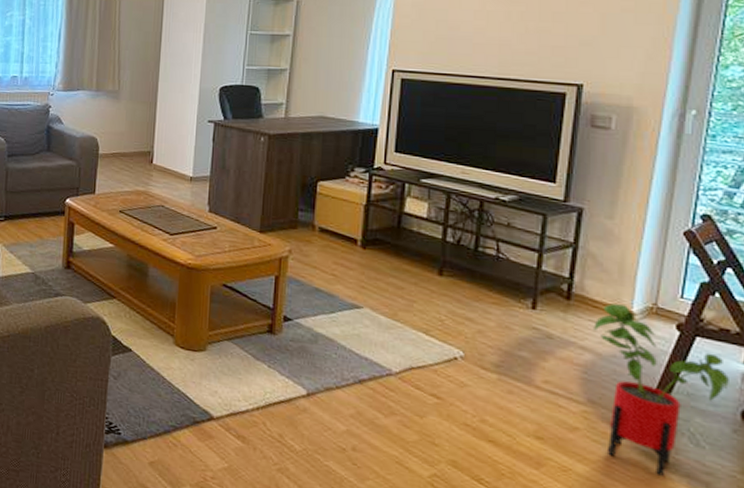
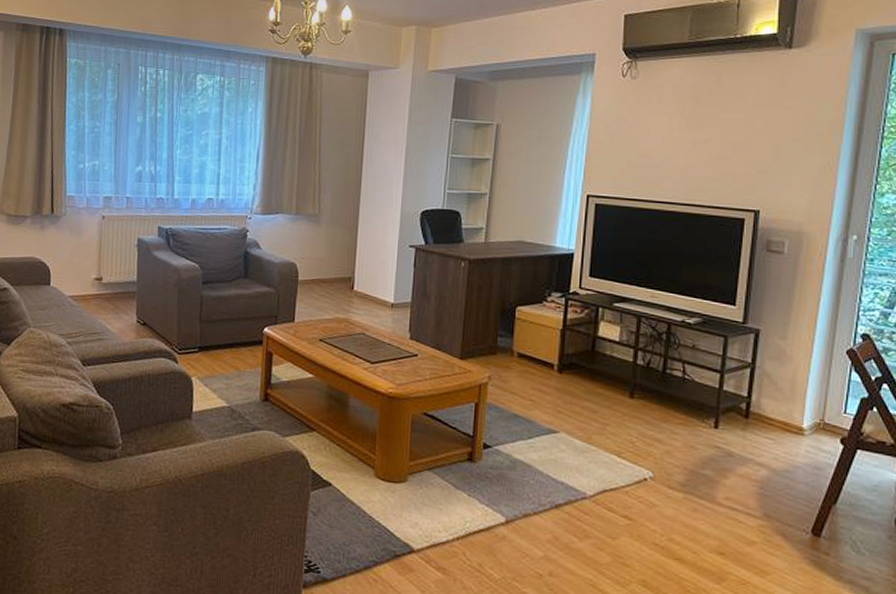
house plant: present [593,303,729,476] -> none [769,421,885,583]

